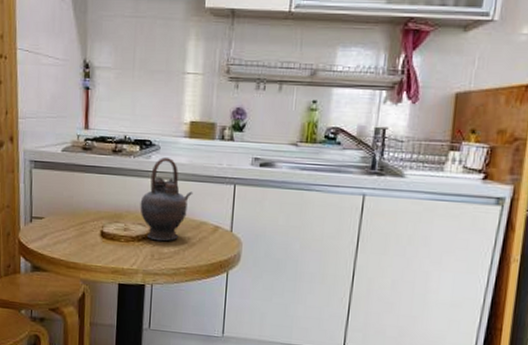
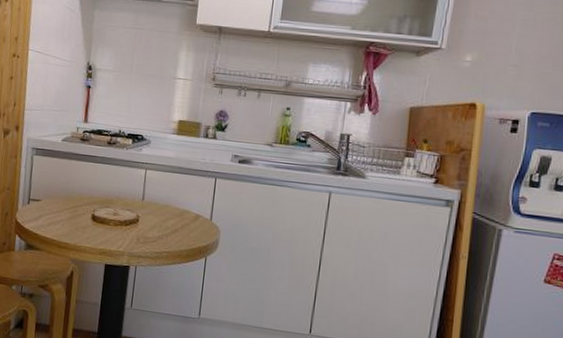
teapot: present [140,157,193,242] -> none [129,151,178,227]

